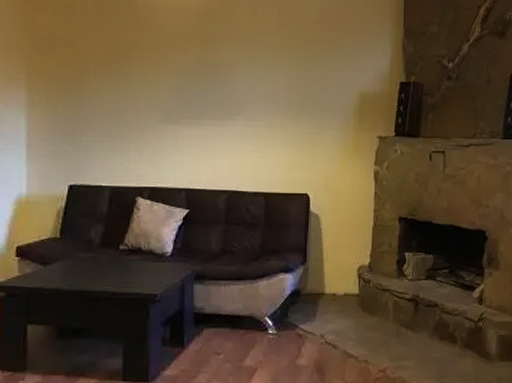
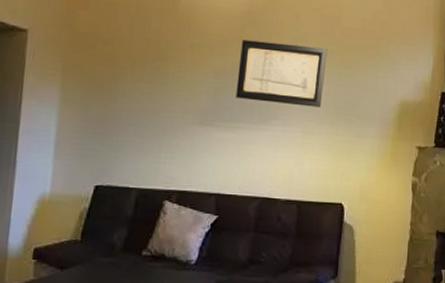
wall art: none [199,36,286,102] -> present [236,39,328,108]

